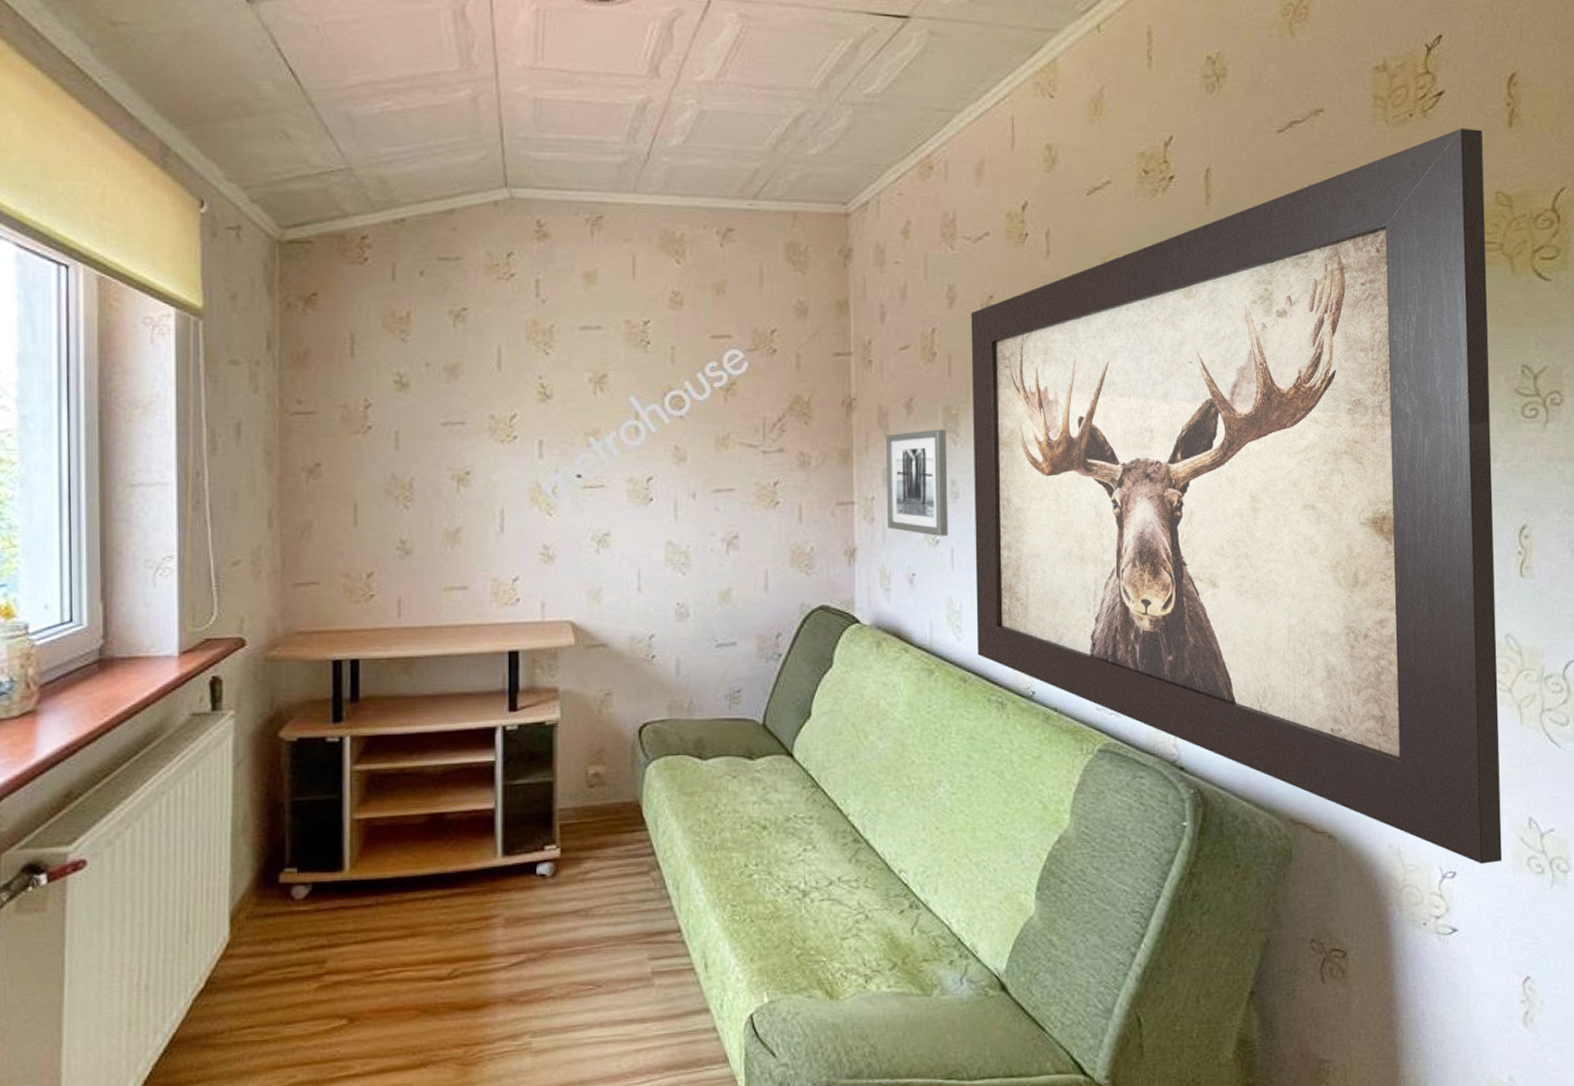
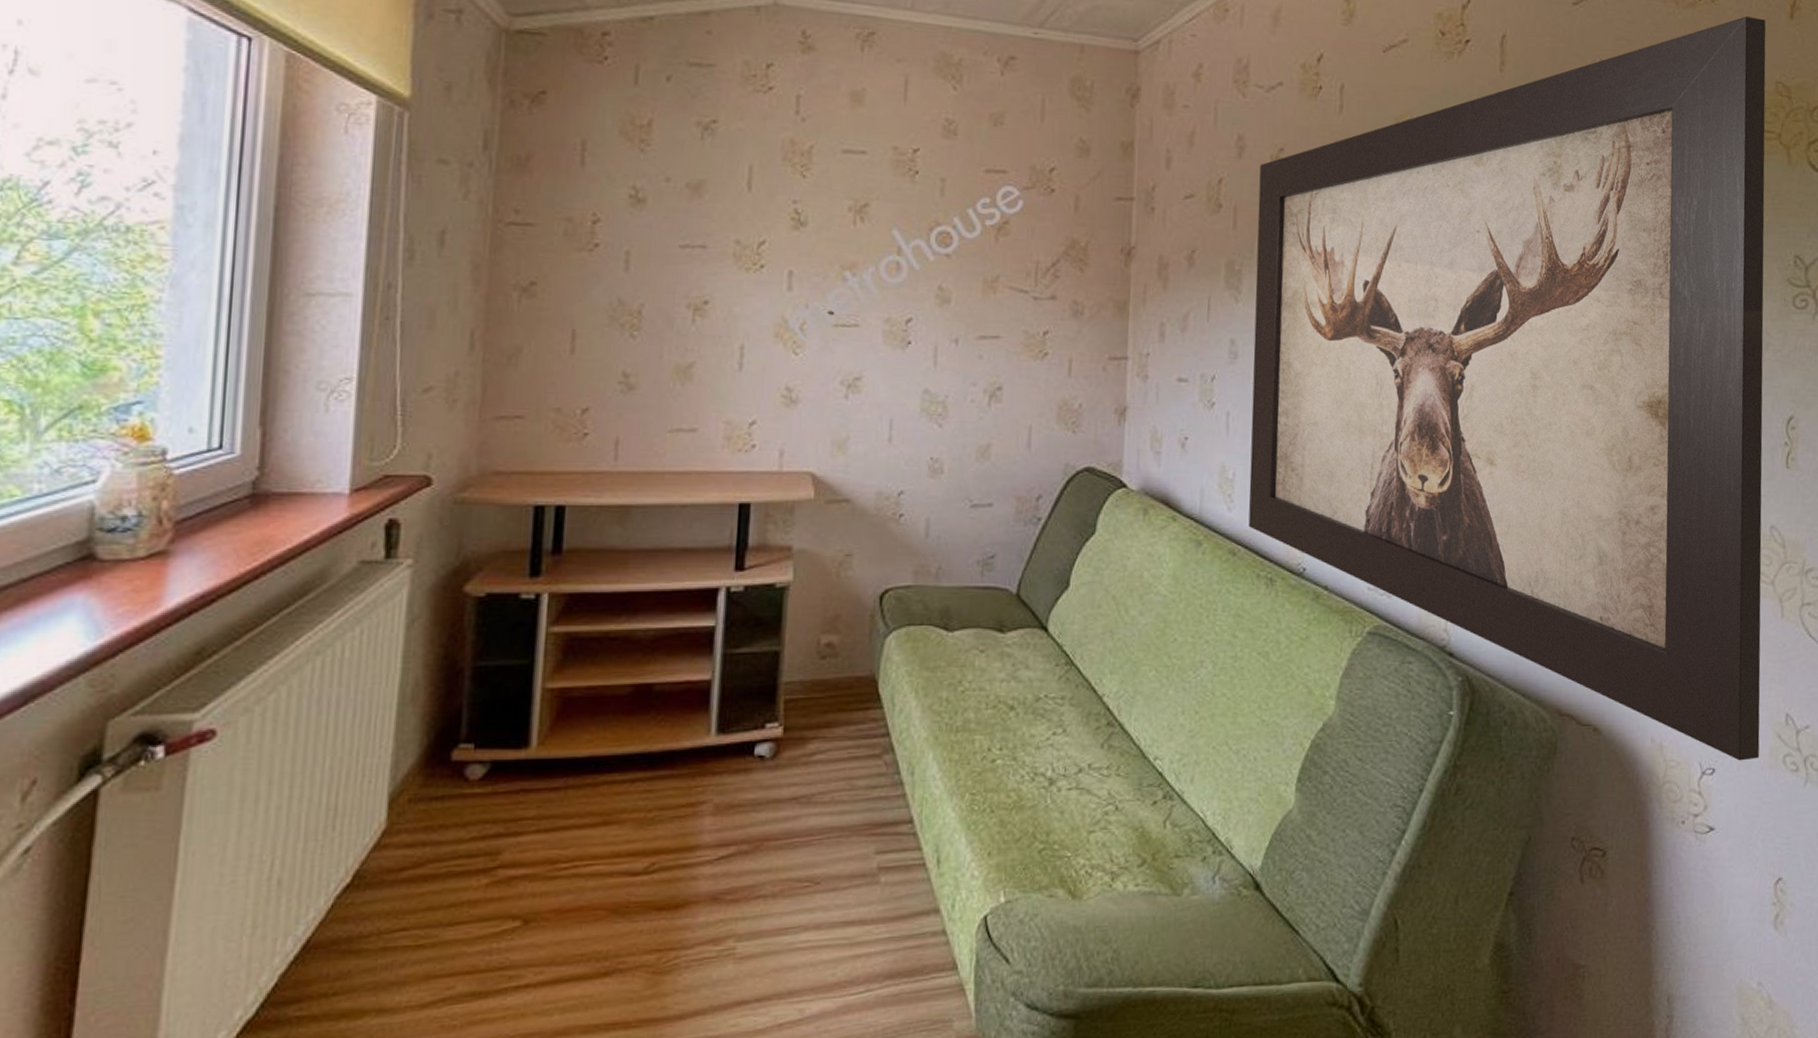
wall art: present [886,429,948,536] -> none [1161,284,1229,399]

